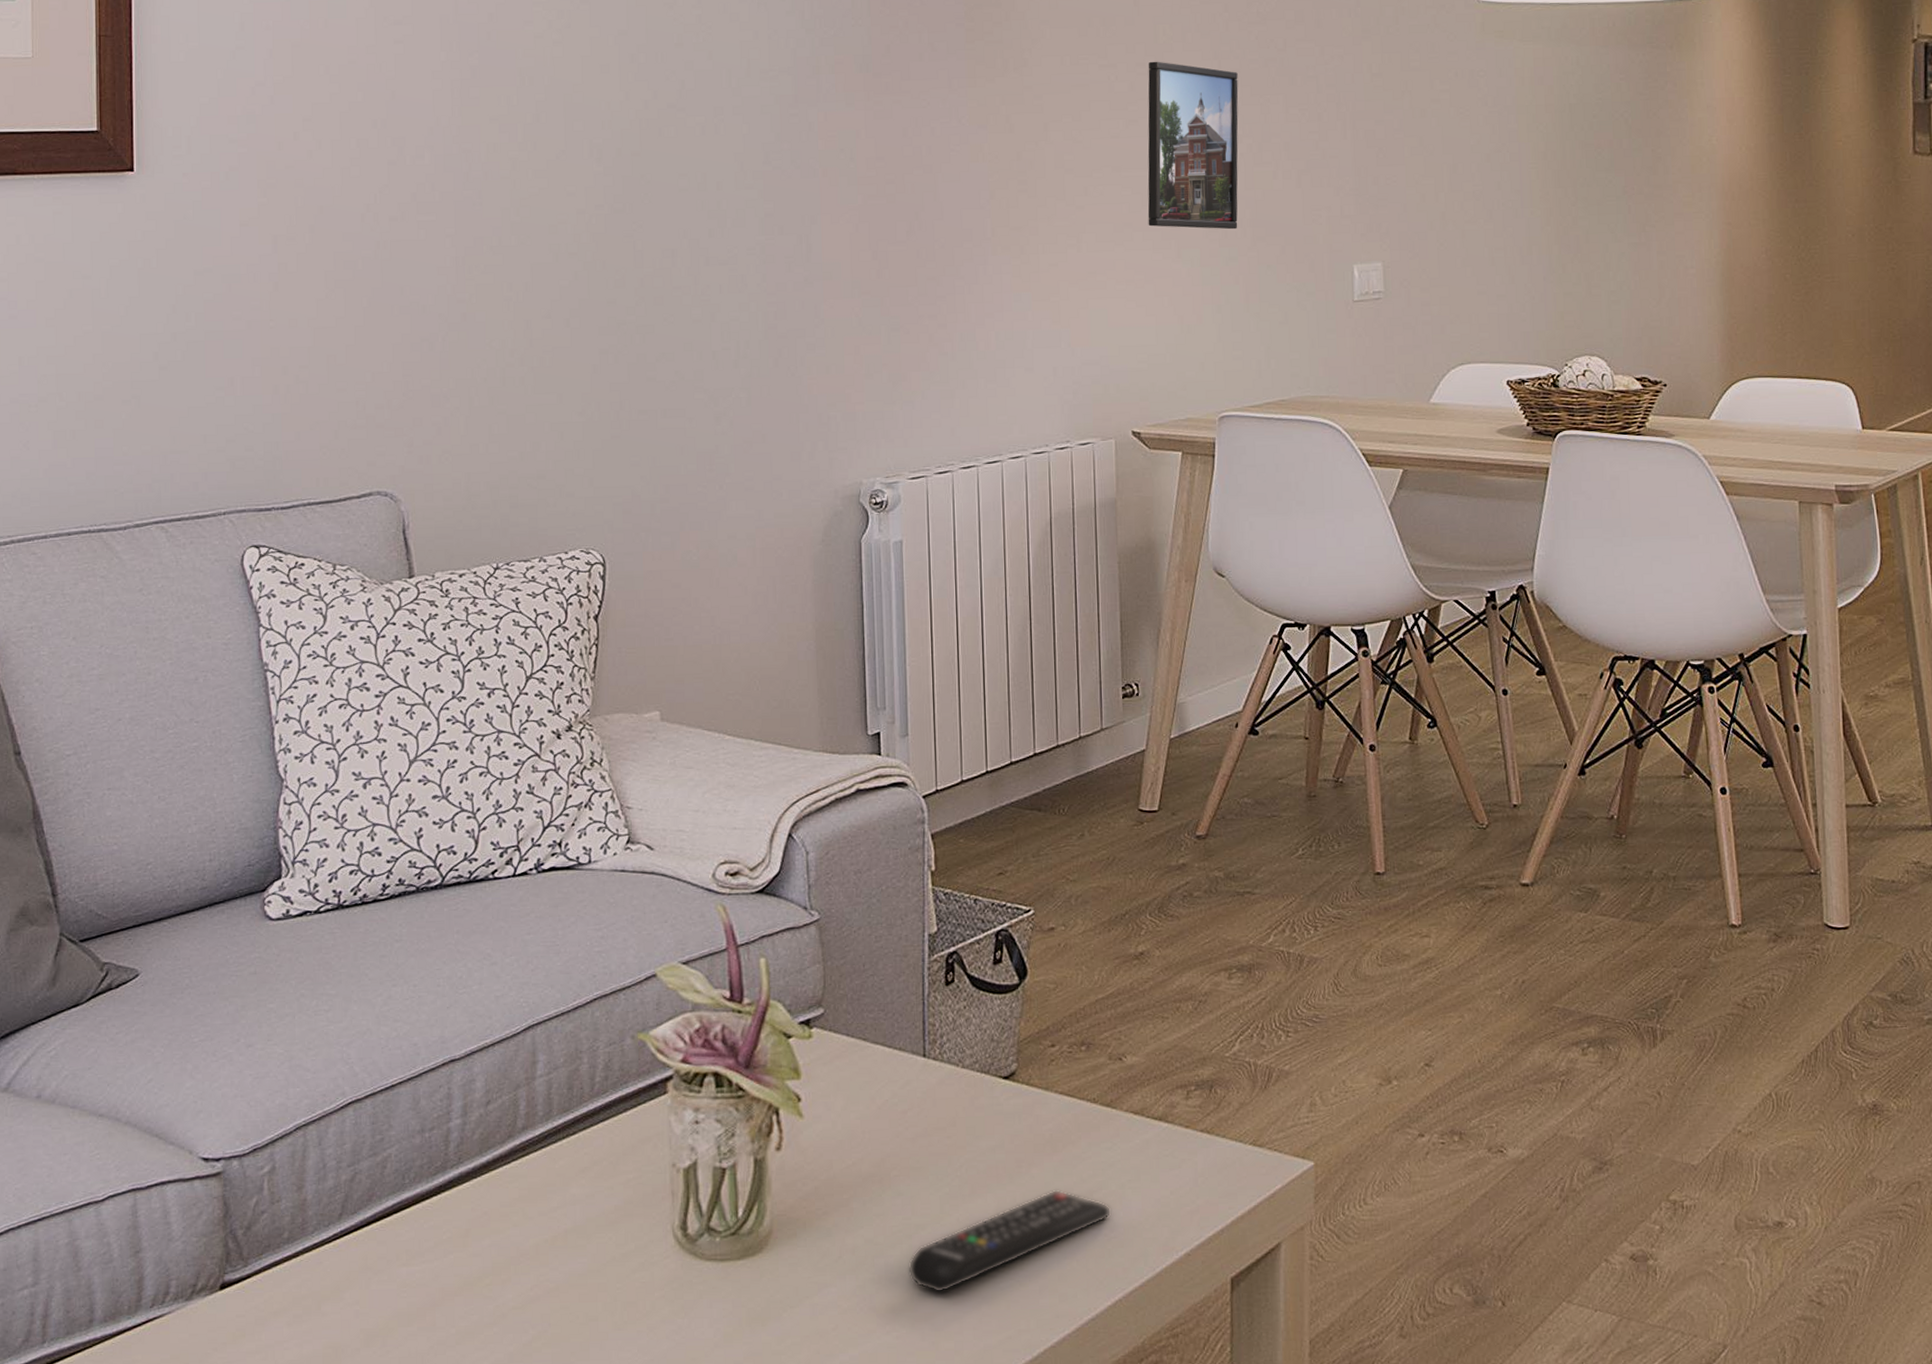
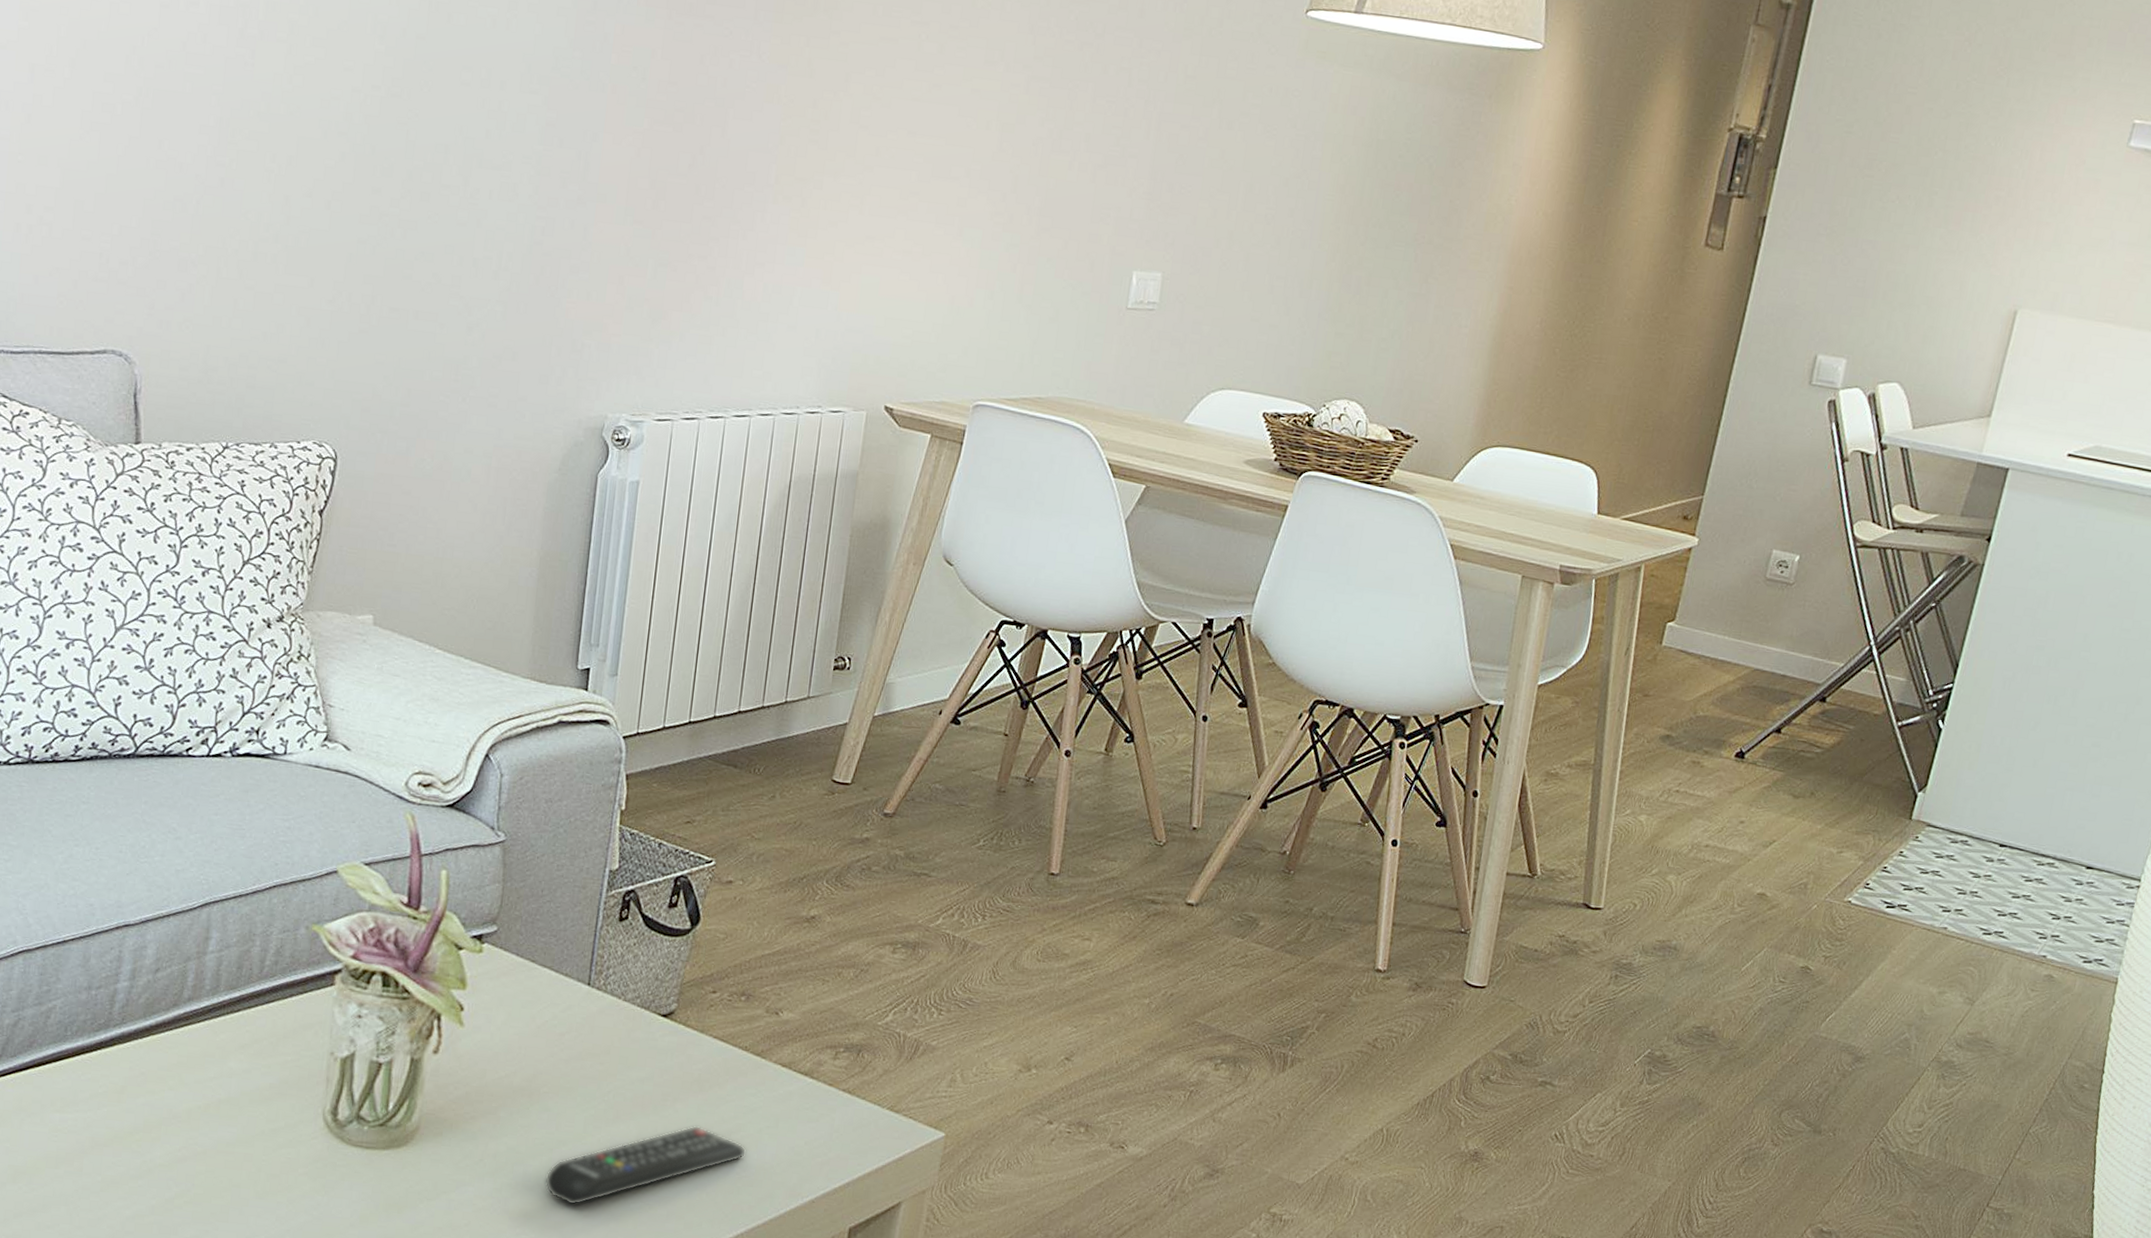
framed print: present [1147,61,1239,230] -> none [935,25,1051,216]

